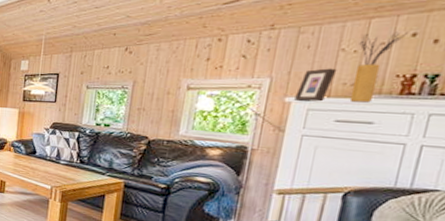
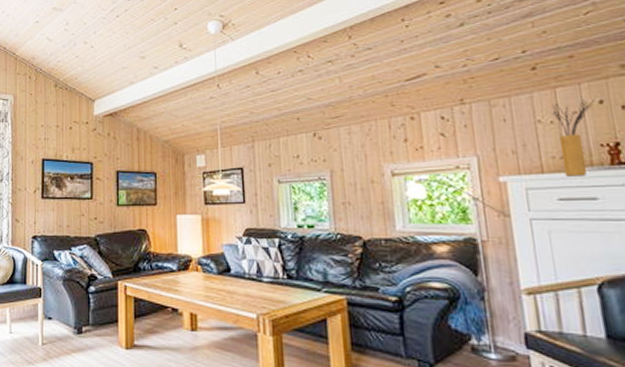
picture frame: present [294,68,337,102] -> none [508,141,541,181]

